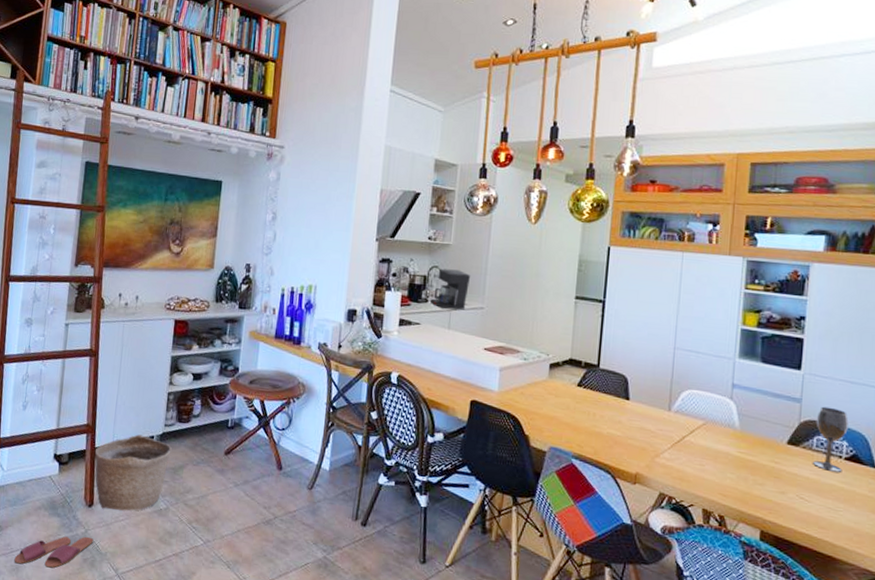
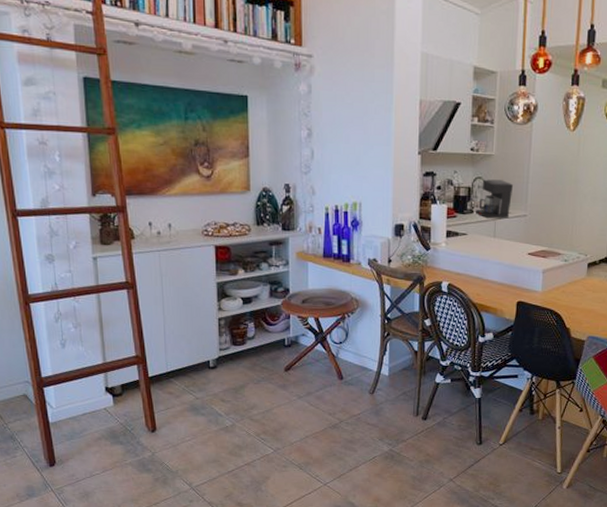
slippers: present [14,536,94,568] -> none [82,458,163,491]
basket: present [95,434,172,511] -> none [150,361,230,432]

